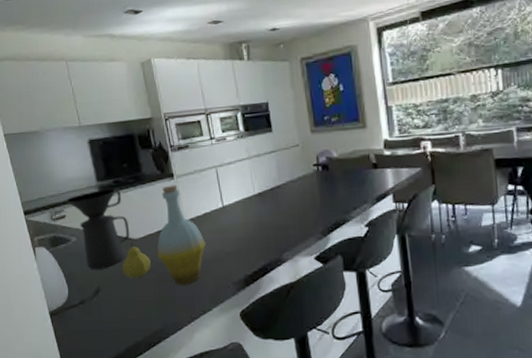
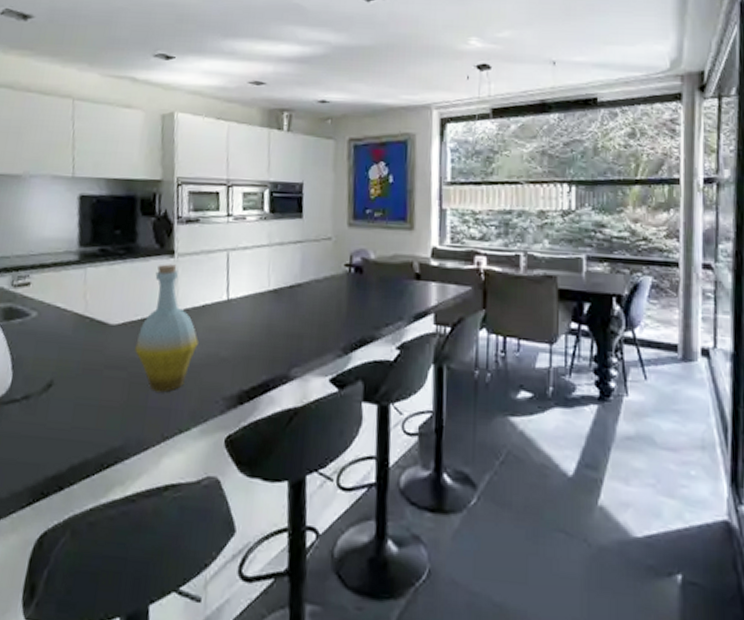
coffee maker: present [66,189,130,270] -> none [35,257,107,357]
fruit: present [122,243,151,279] -> none [86,329,125,376]

